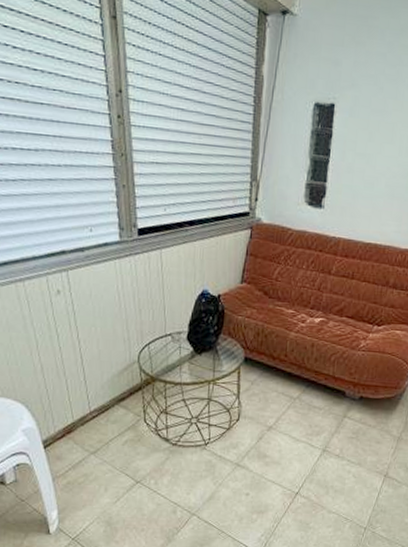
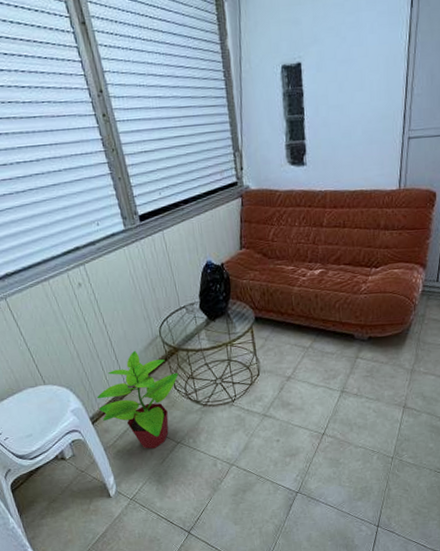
potted plant: none [54,374,152,485] -> present [96,351,179,449]

